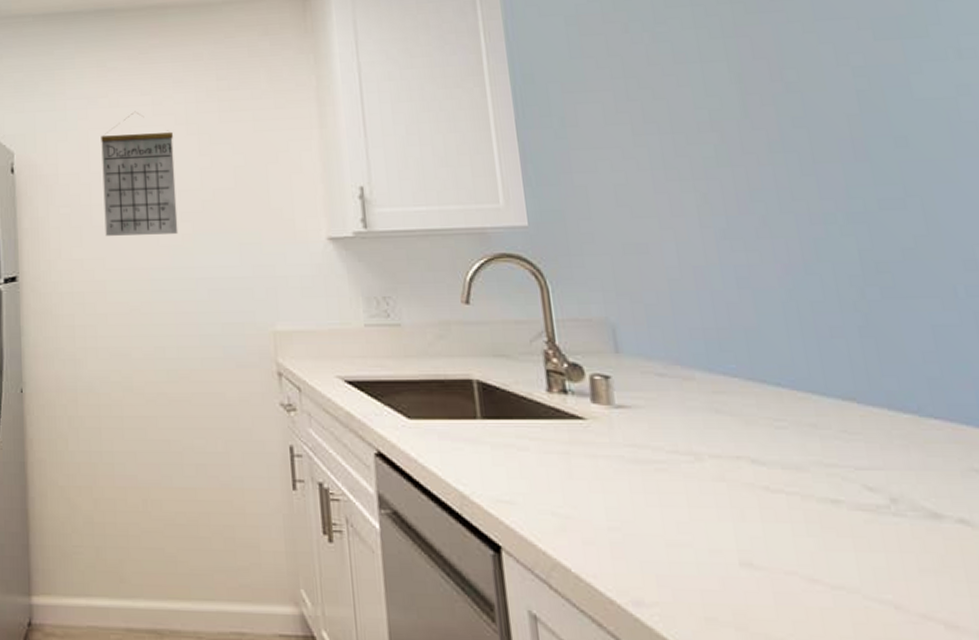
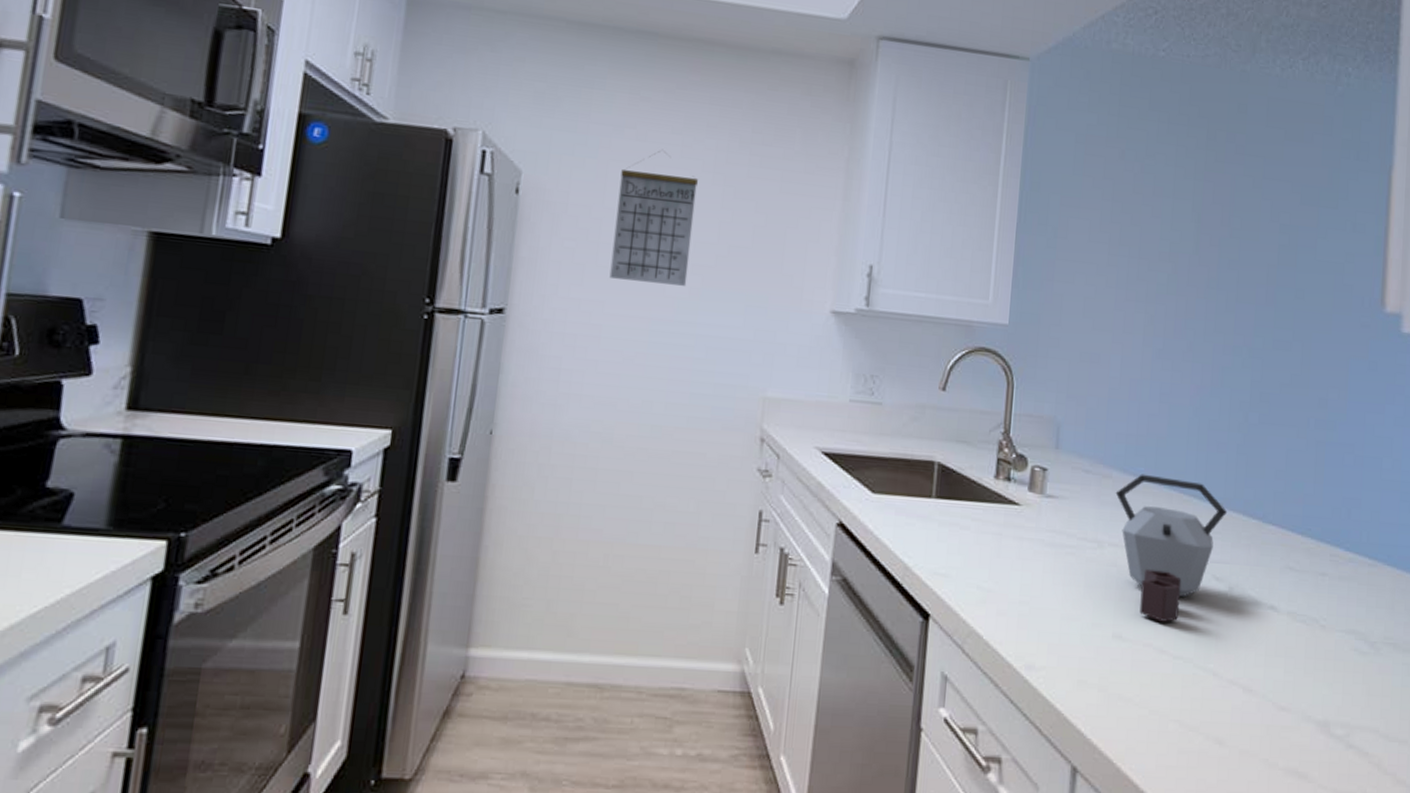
kettle: none [704,372,865,544] -> present [1115,474,1228,622]

